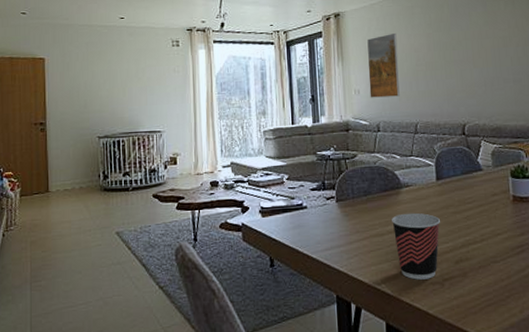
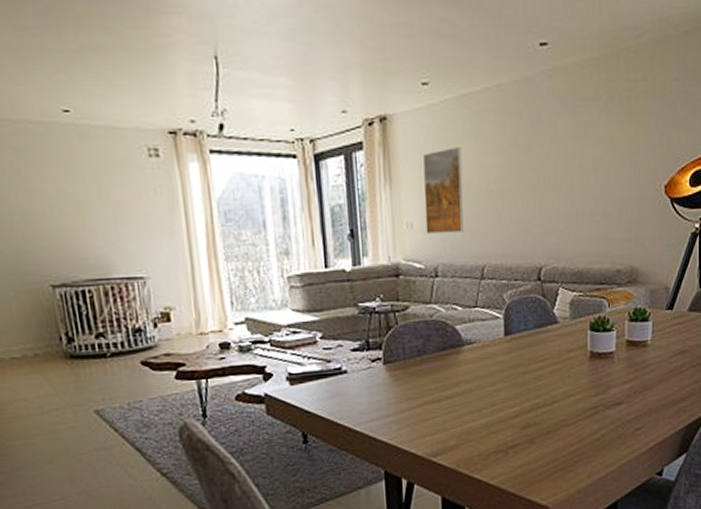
cup: present [391,212,440,280] -> none [449,374,507,450]

